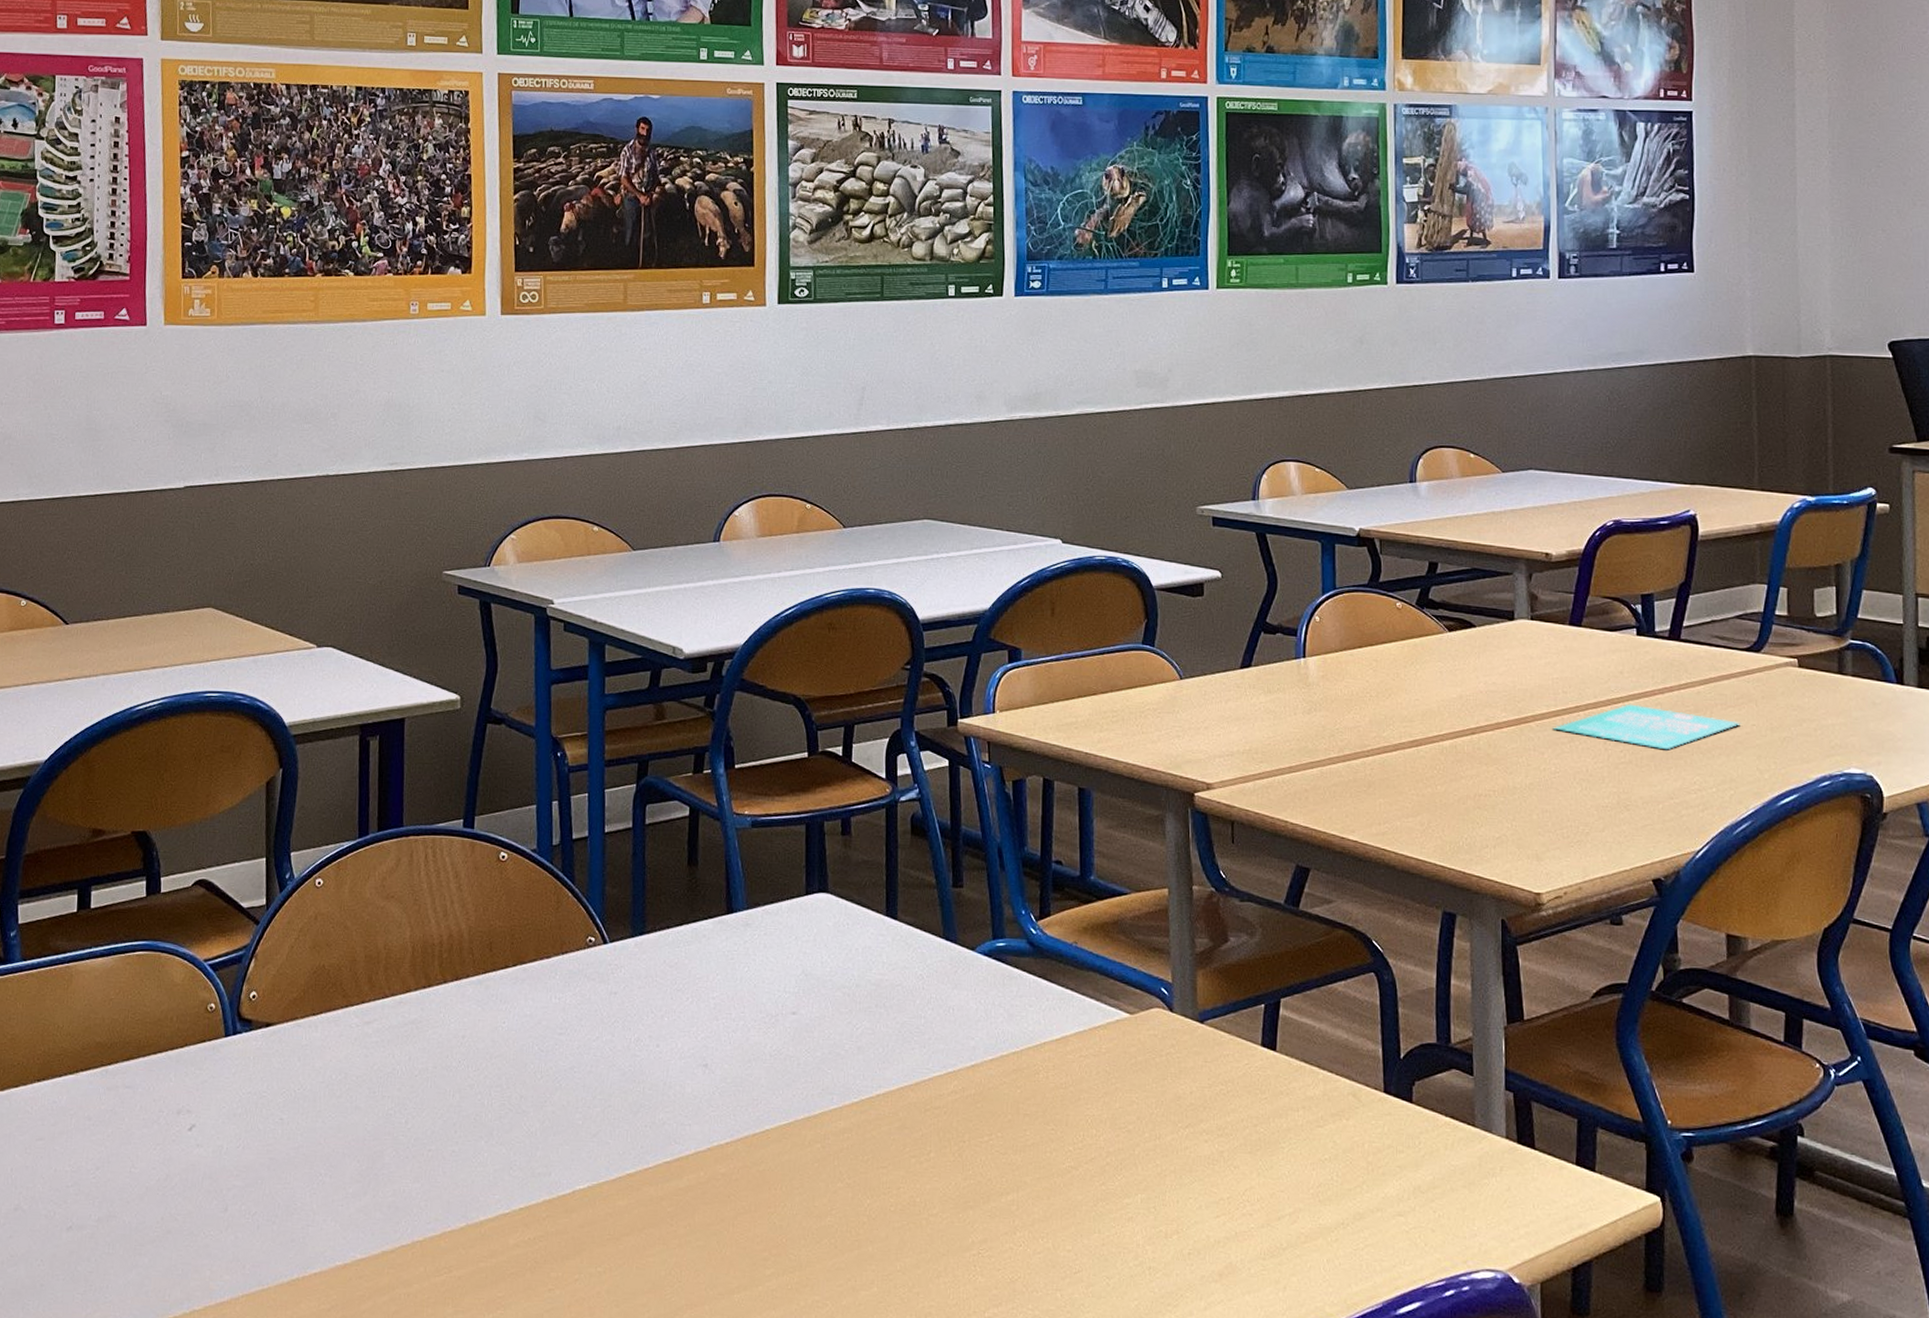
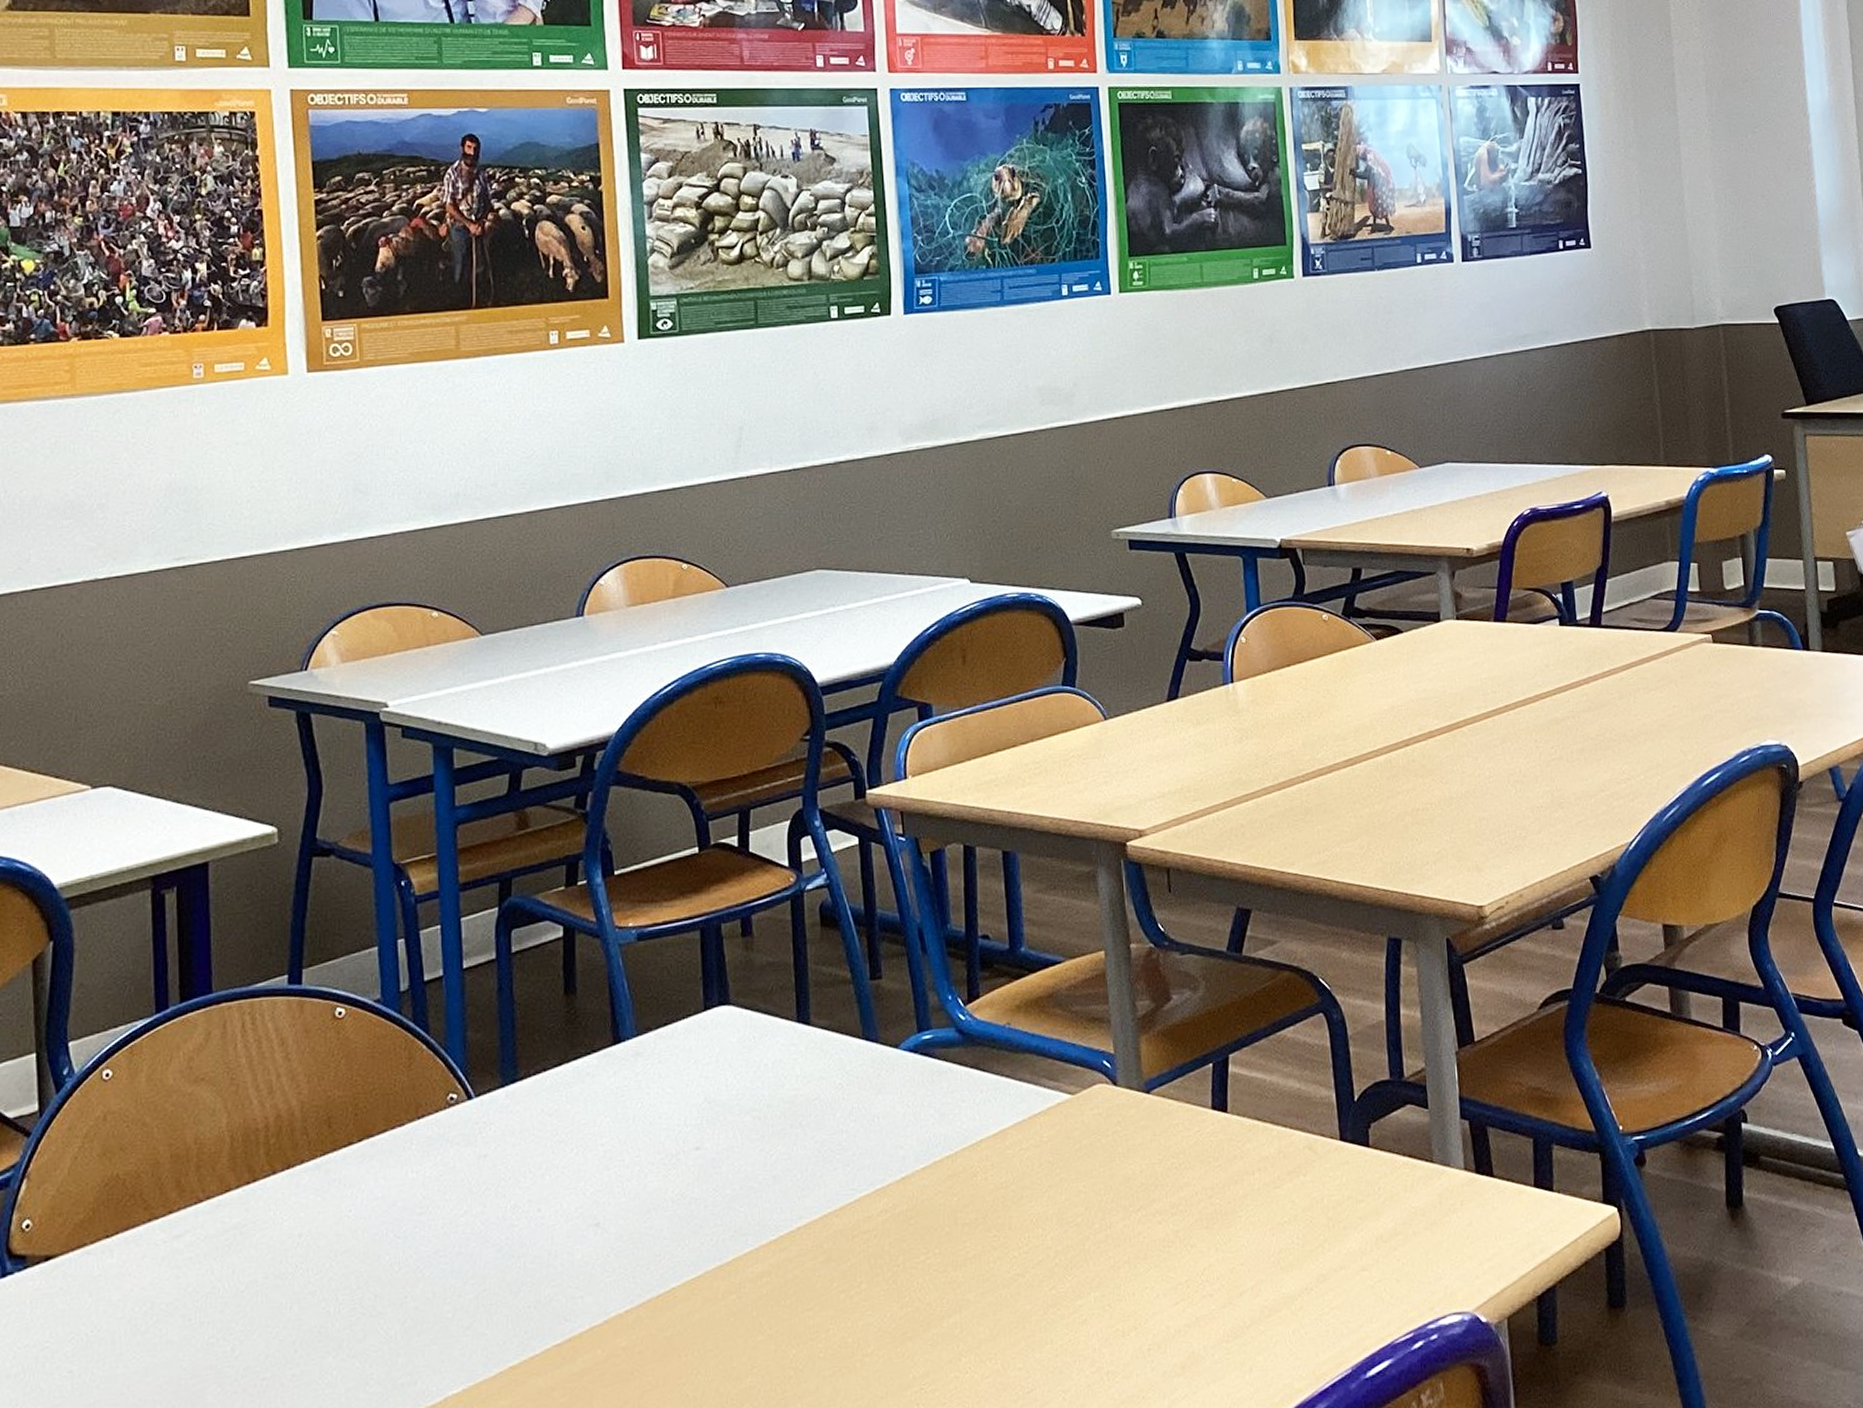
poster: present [1552,704,1741,750] -> none [1484,697,1664,742]

